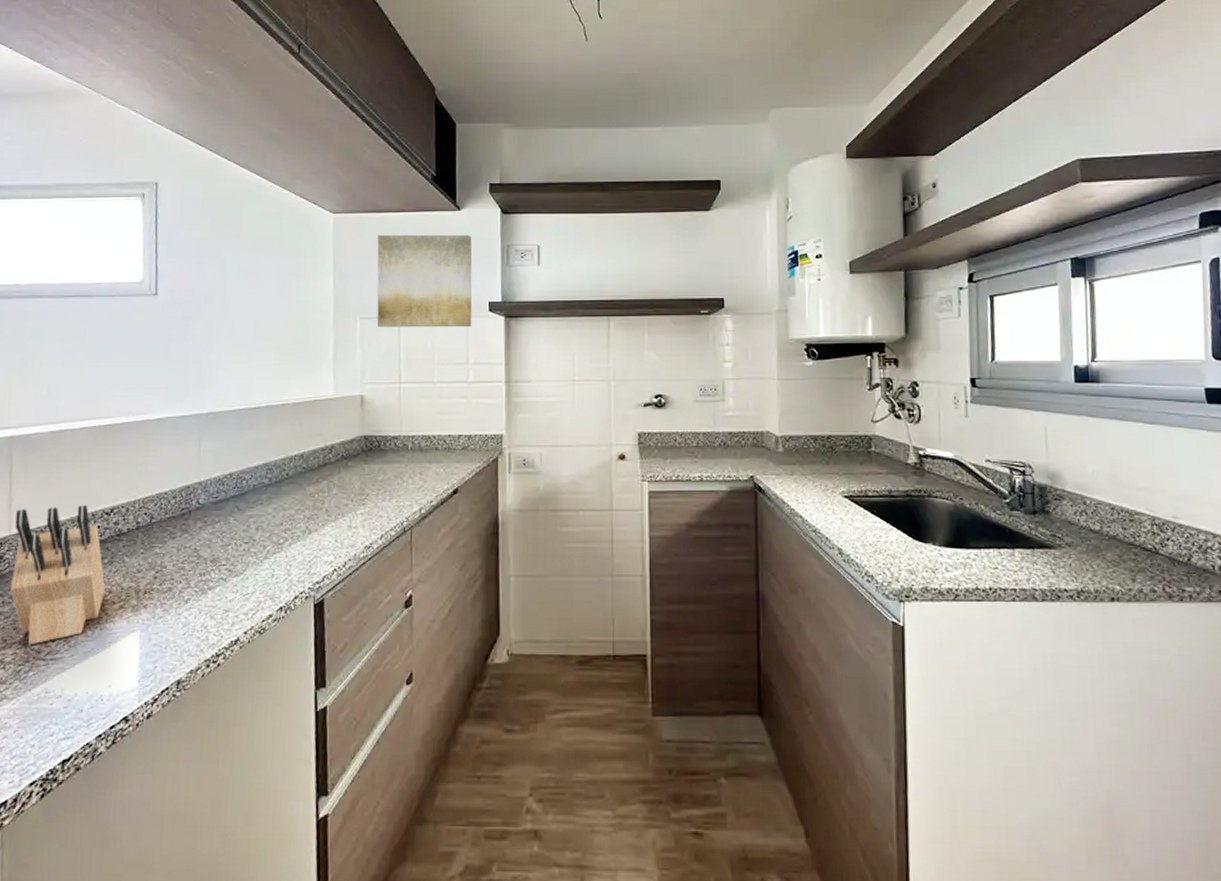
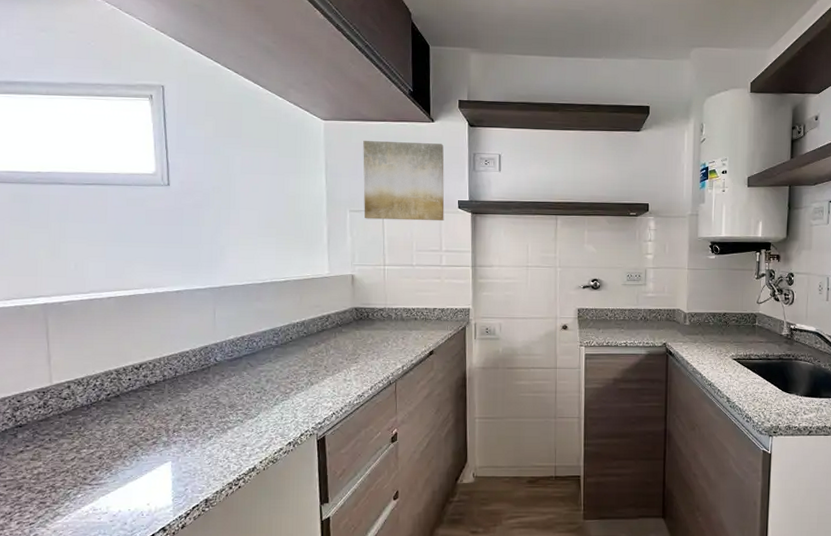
knife block: present [9,504,105,645] -> none [55,361,139,474]

